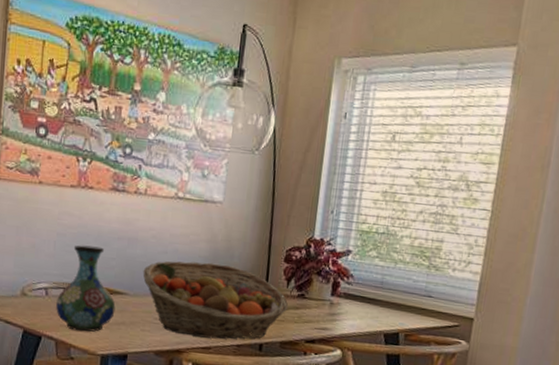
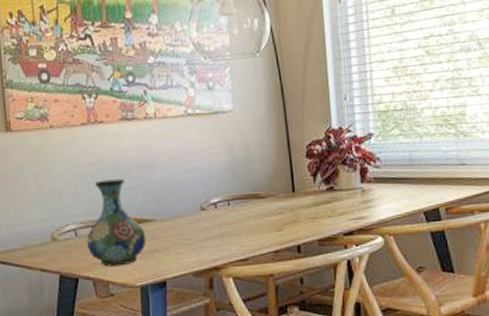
fruit basket: present [142,261,289,339] -> none [166,172,320,251]

